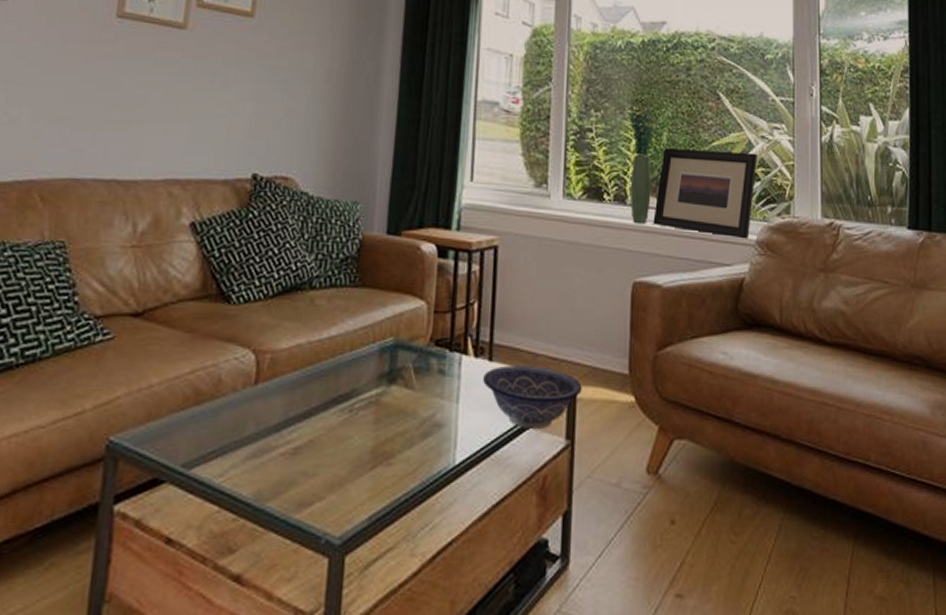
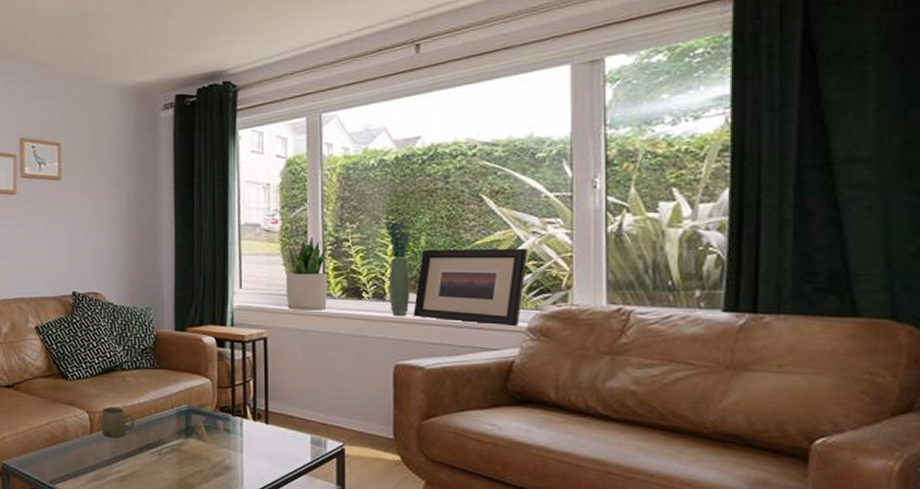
mug: none [271,342,322,390] -> present [100,406,135,438]
decorative bowl: present [483,365,582,430] -> none [262,427,350,477]
planter: none [522,123,569,214] -> present [286,237,327,311]

